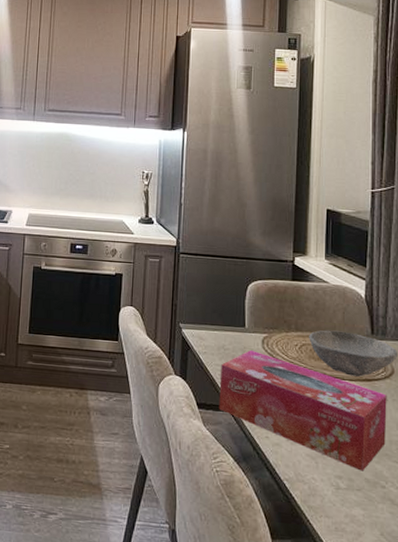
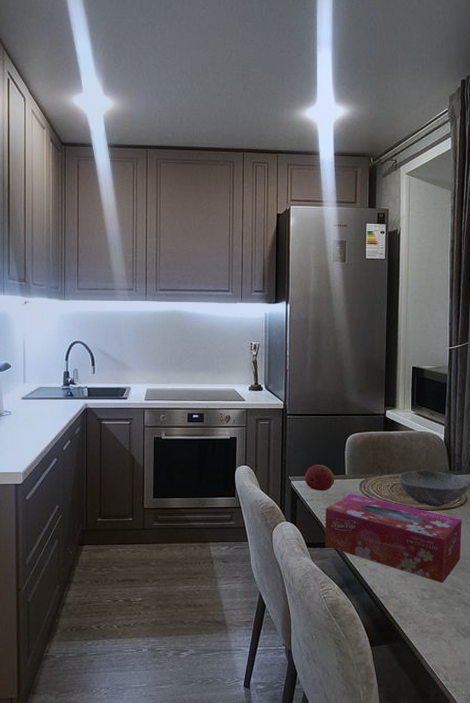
fruit: none [198,312,233,344] -> present [305,464,335,491]

